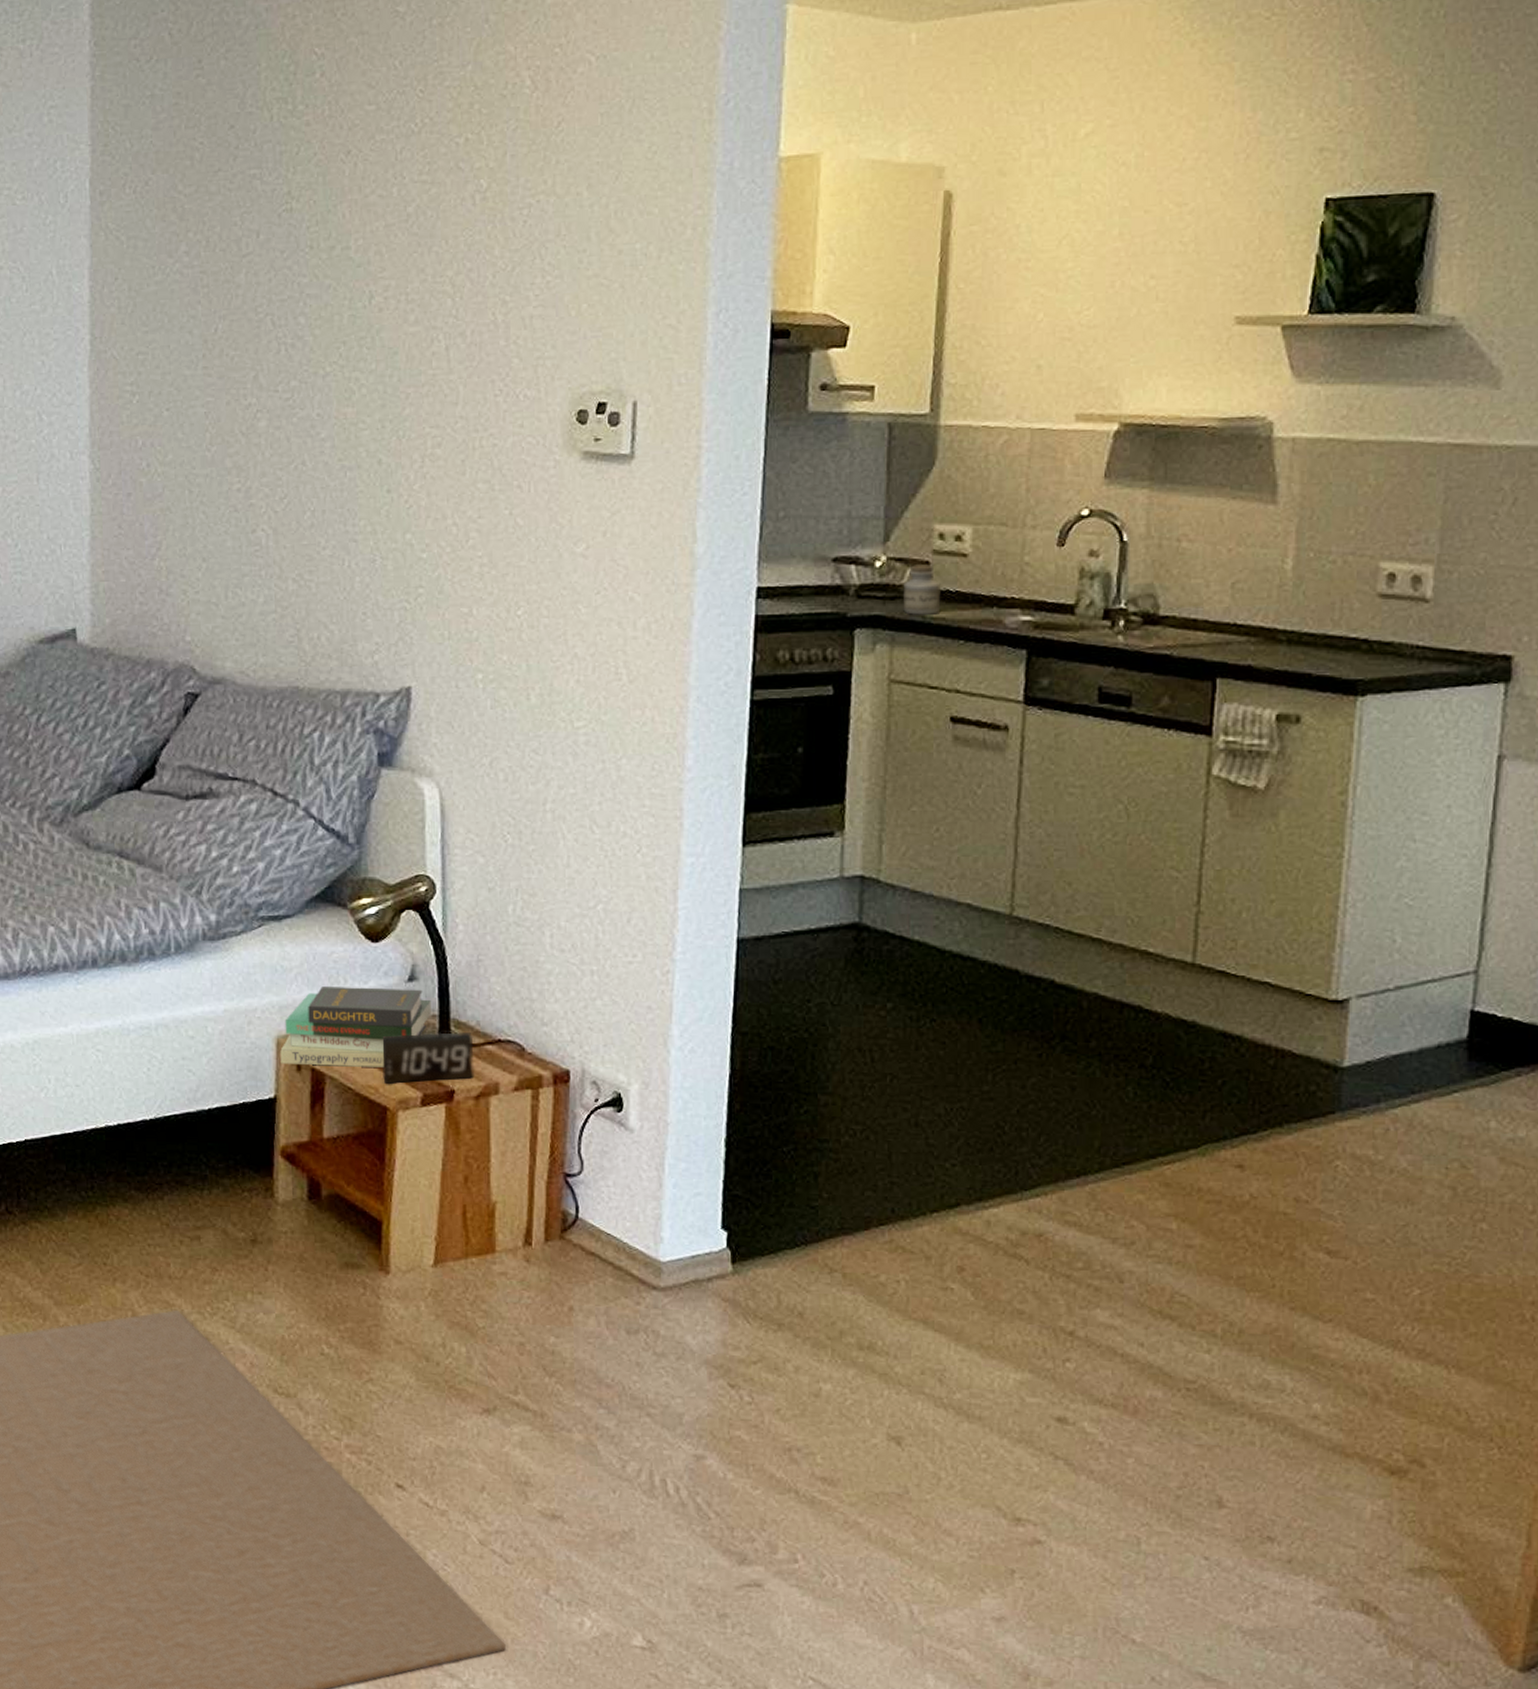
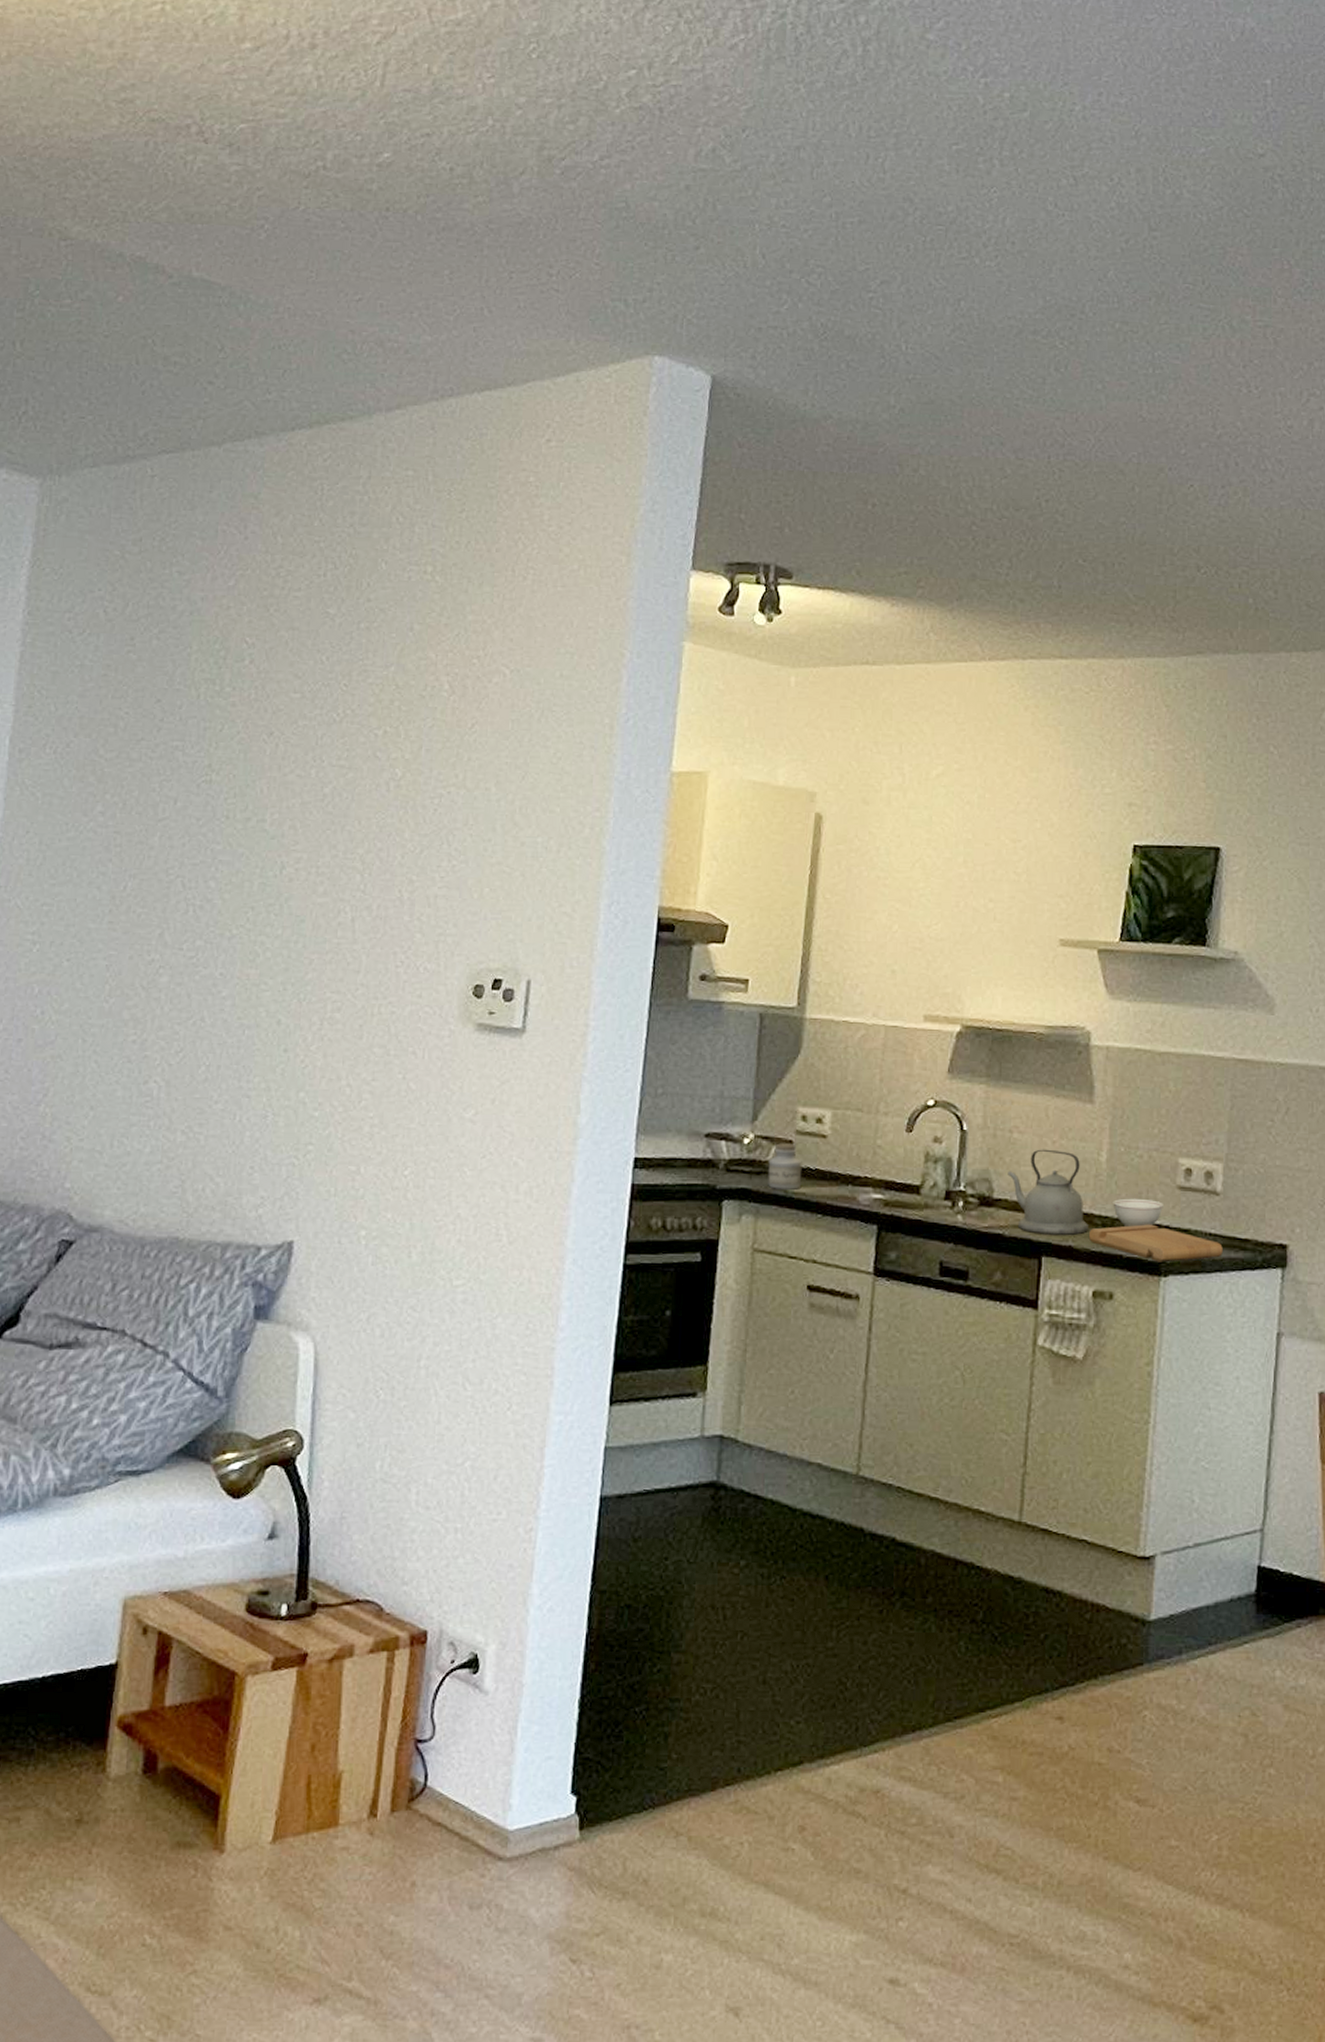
books: present [280,987,432,1067] -> none [126,1545,291,1630]
alarm clock: present [382,1031,474,1085] -> none [234,1591,332,1648]
kettle: none [1175,558,1271,655] -> present [1008,1149,1088,1236]
cutting board: none [1271,638,1433,680] -> present [1088,1224,1223,1263]
bowl: none [1300,609,1361,643] -> present [1113,1198,1163,1228]

